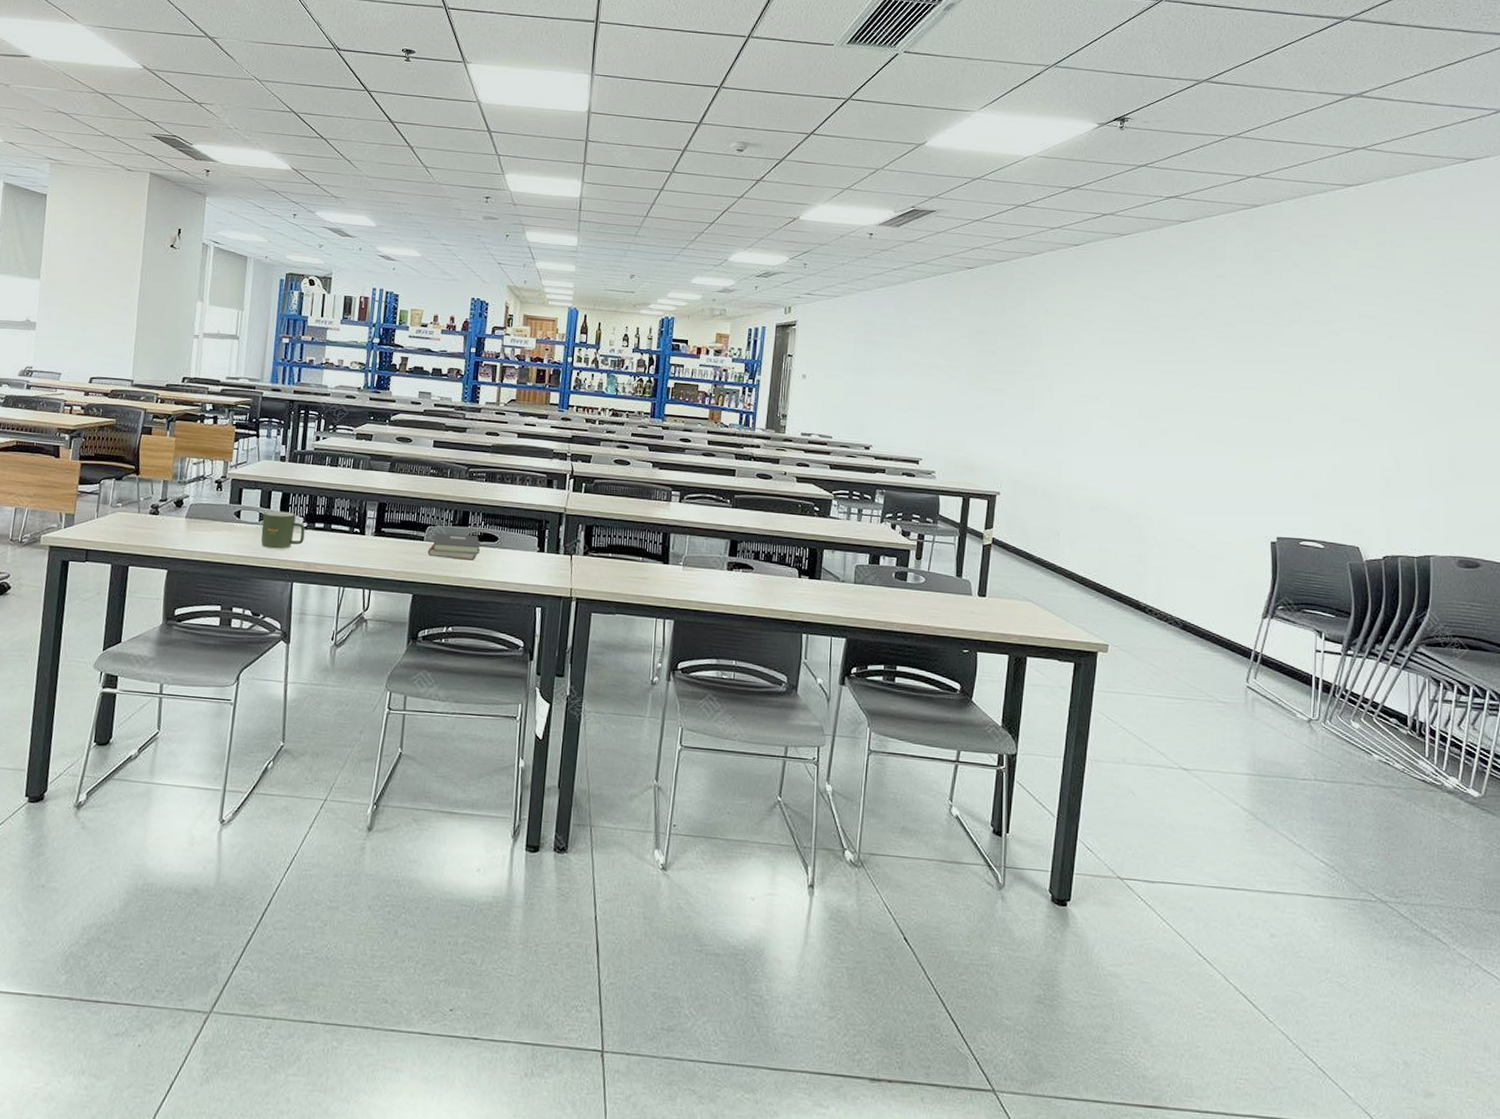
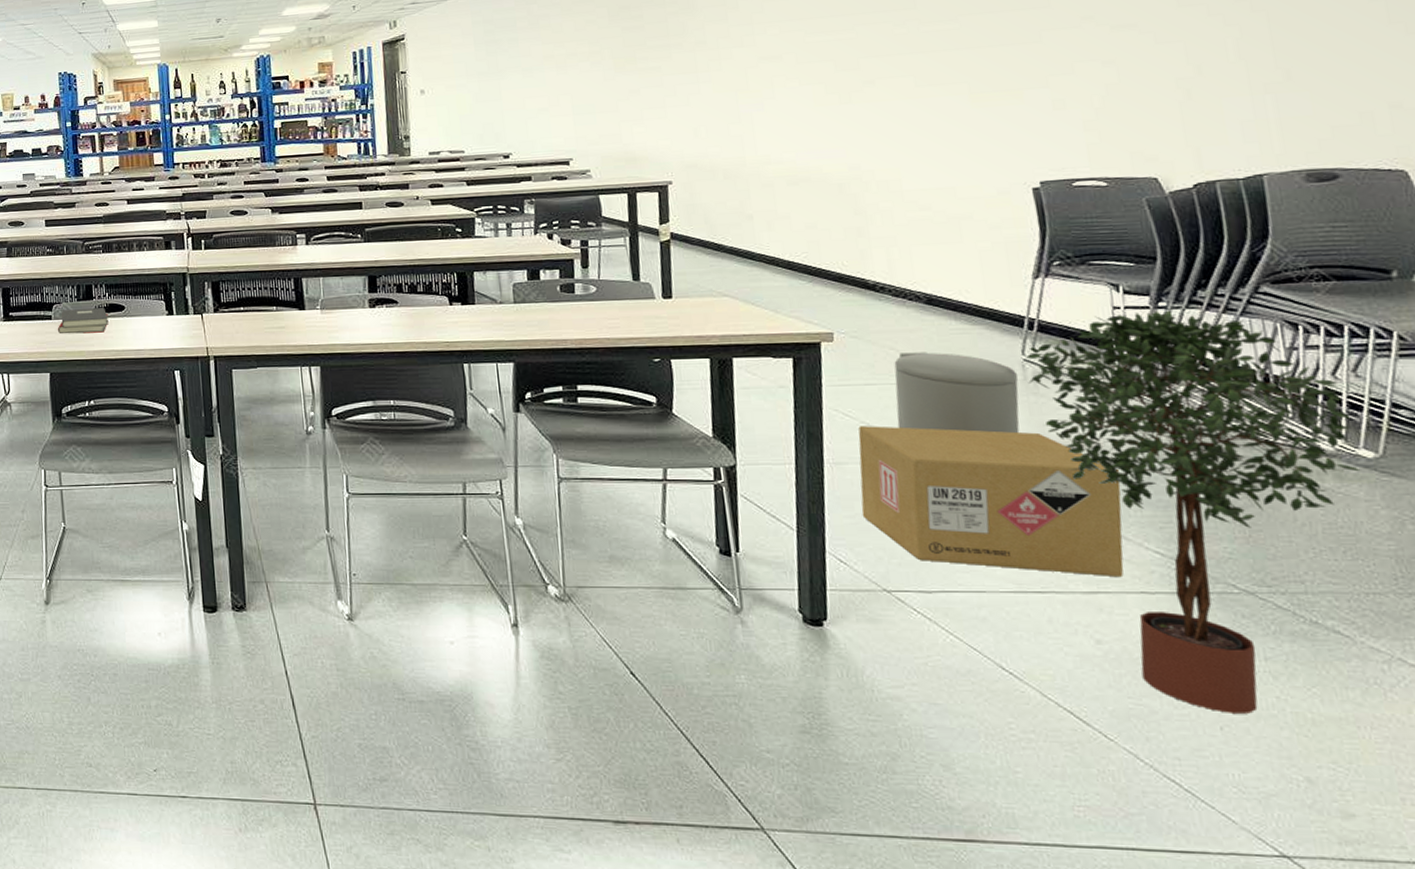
cardboard box: none [1110,729,1304,881] -> present [858,426,1124,578]
pedal bin: none [1147,669,1242,750] -> present [894,352,1020,434]
potted tree: none [1248,656,1469,1004] -> present [1026,310,1361,714]

